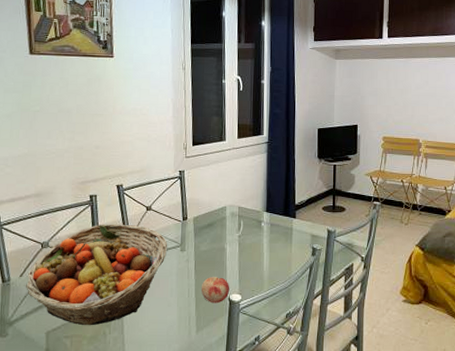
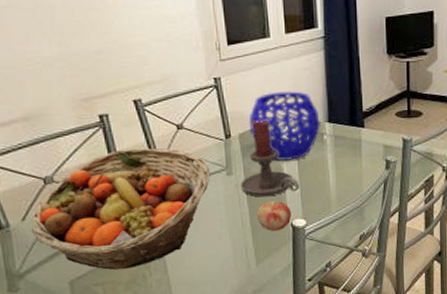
candle holder: none [190,207,239,272] -> present [240,121,300,197]
decorative bowl: none [202,184,261,243] -> present [249,91,322,162]

